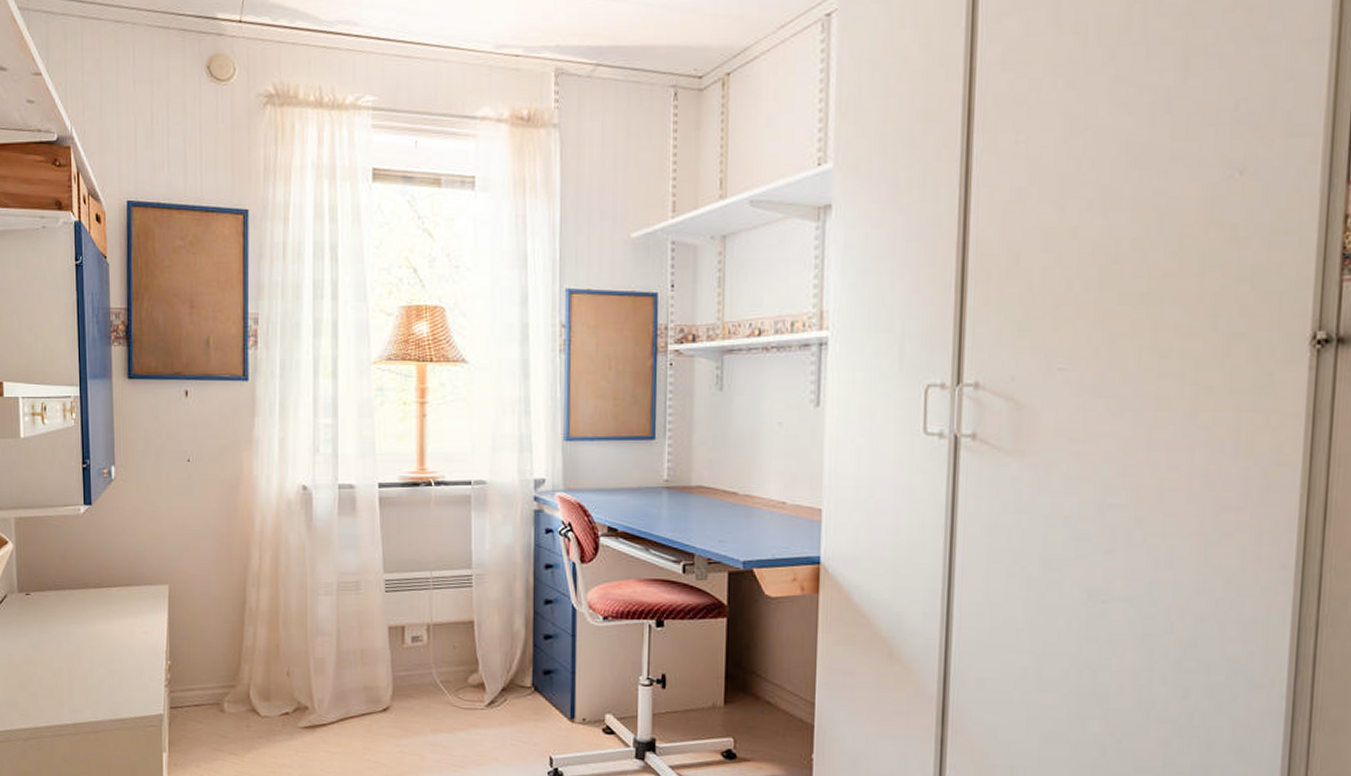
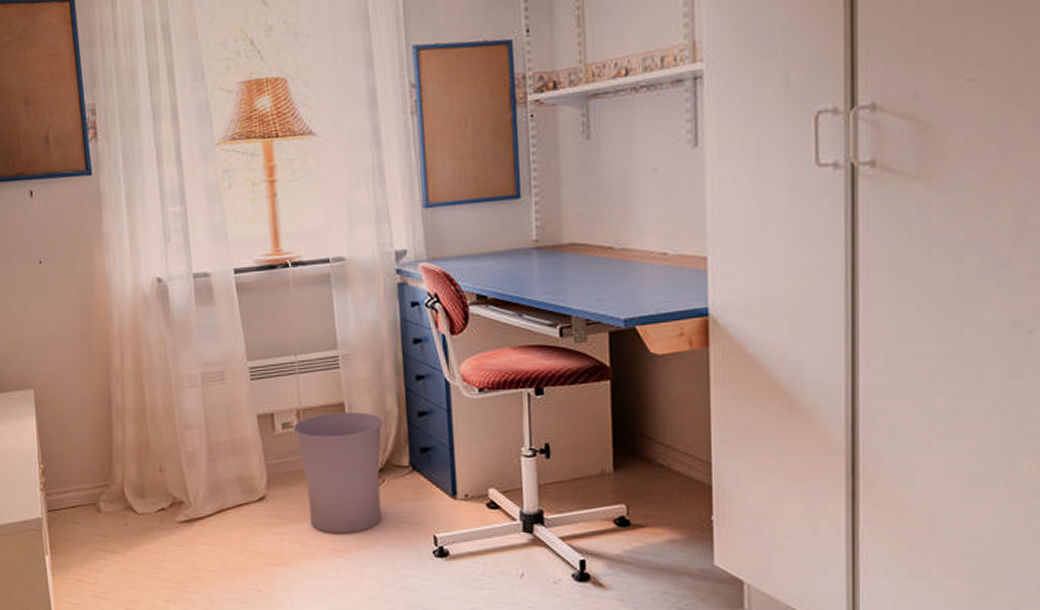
waste bin: none [423,630,510,750] -> present [294,412,383,534]

